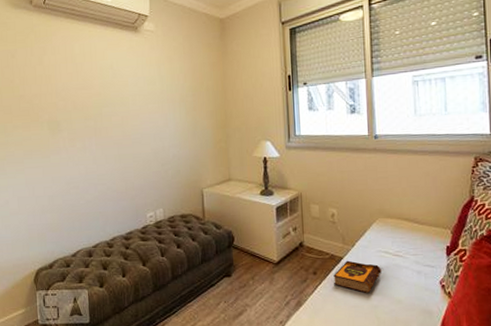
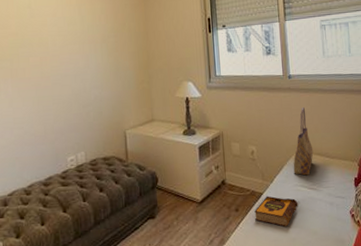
tote bag: none [377,169,401,242] -> present [293,107,314,176]

